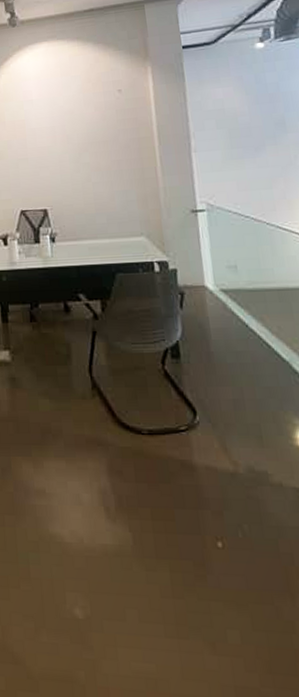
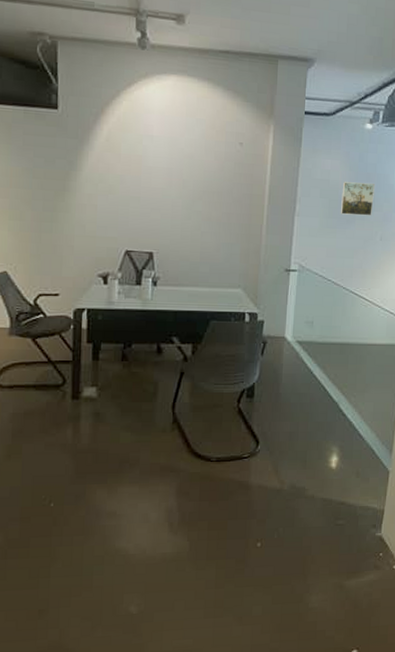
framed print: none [241,104,285,143] -> present [340,182,375,216]

